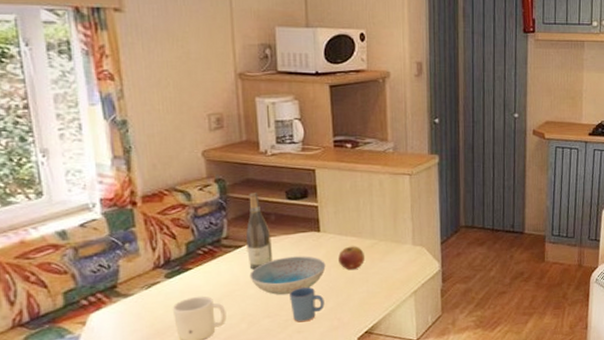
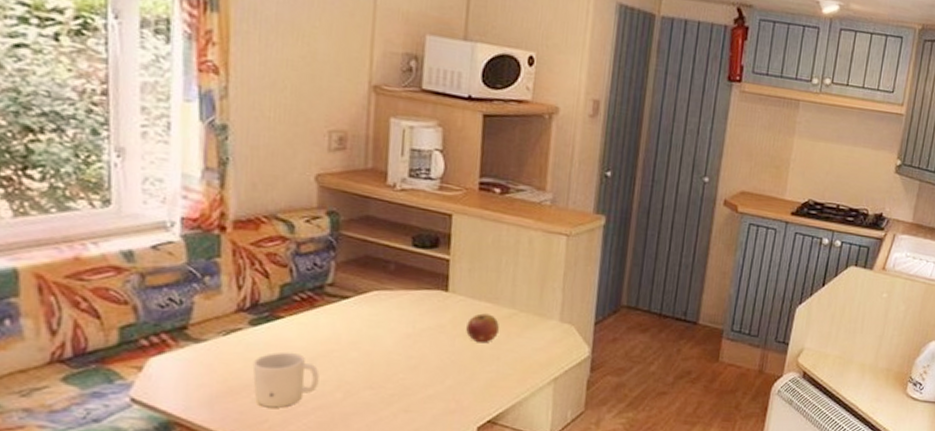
wine bottle: present [245,193,273,270] -> none [354,233,387,328]
dish: present [249,256,326,295] -> none [354,317,450,363]
mug: present [290,286,325,323] -> none [400,356,443,400]

